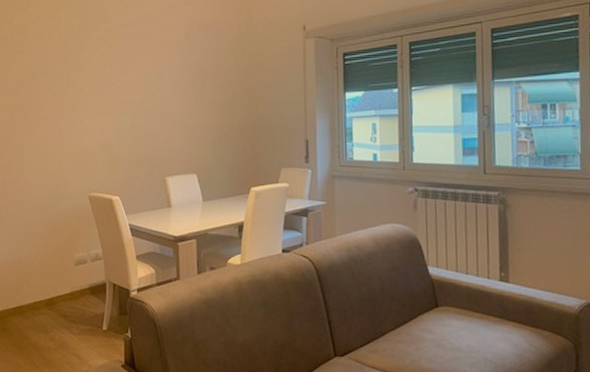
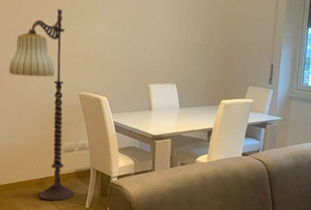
floor lamp: none [11,103,90,325] -> present [8,9,75,202]

